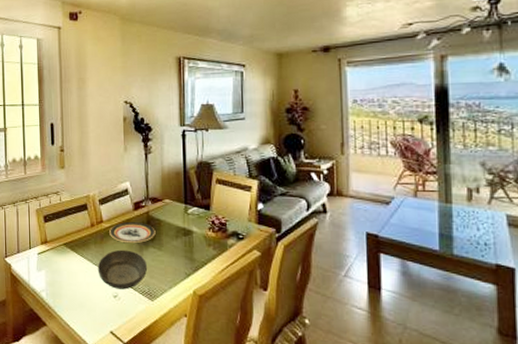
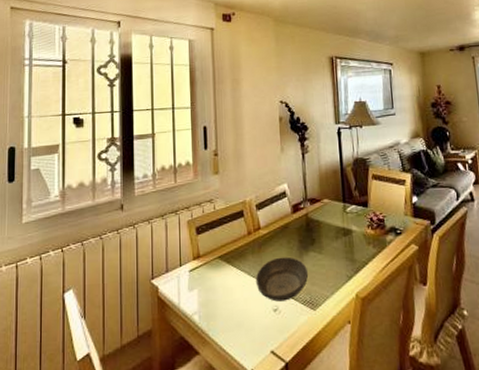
plate: present [109,221,156,243] -> none [268,225,315,249]

